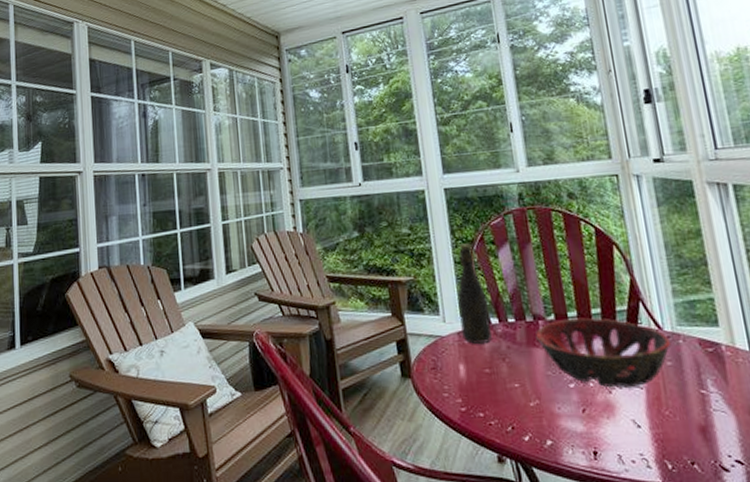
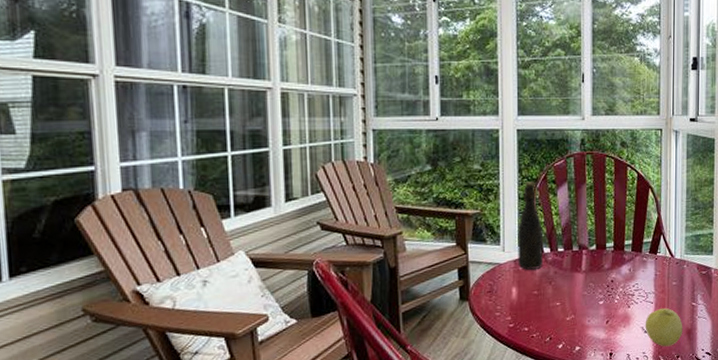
decorative bowl: present [535,317,672,388] -> none [579,247,678,303]
apple: none [636,396,695,448] -> present [645,308,683,347]

